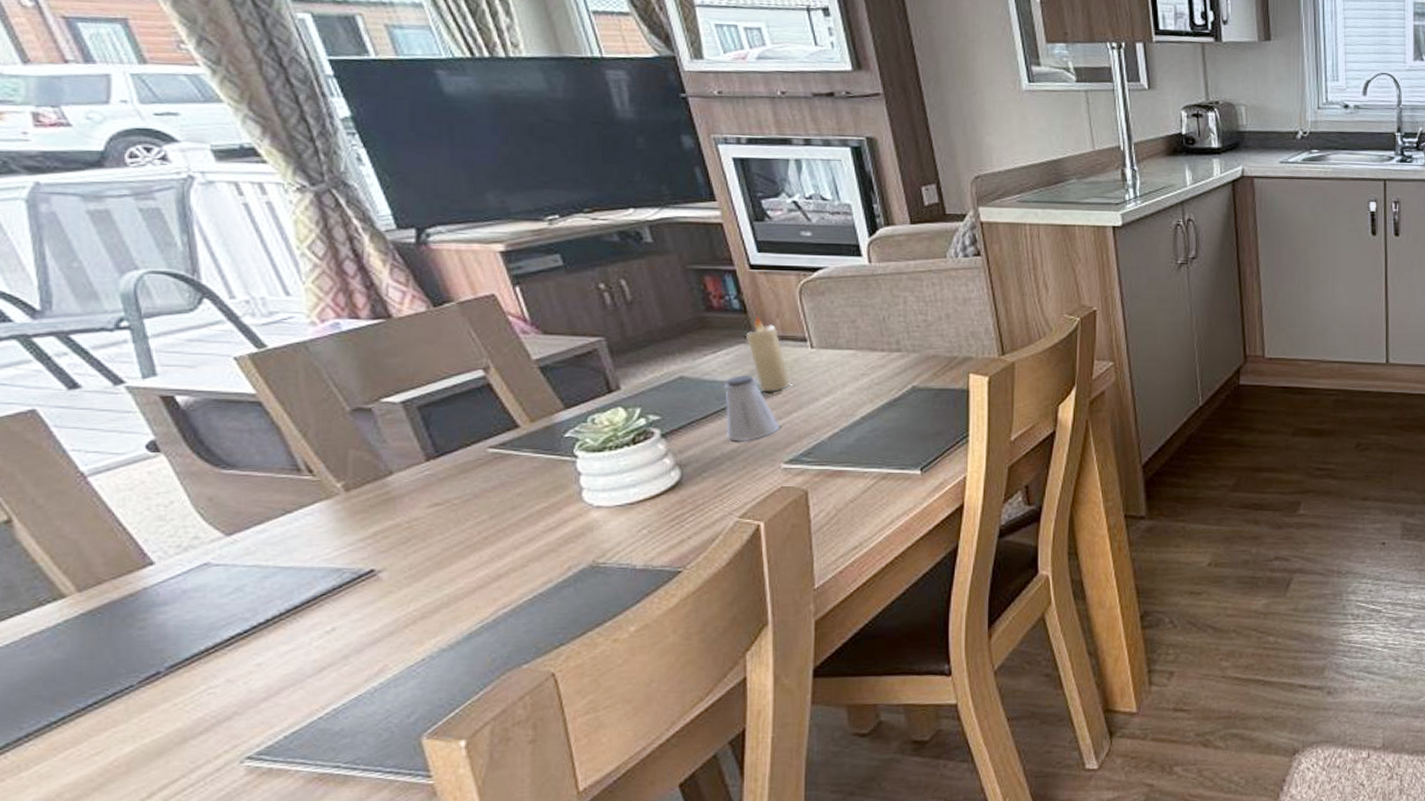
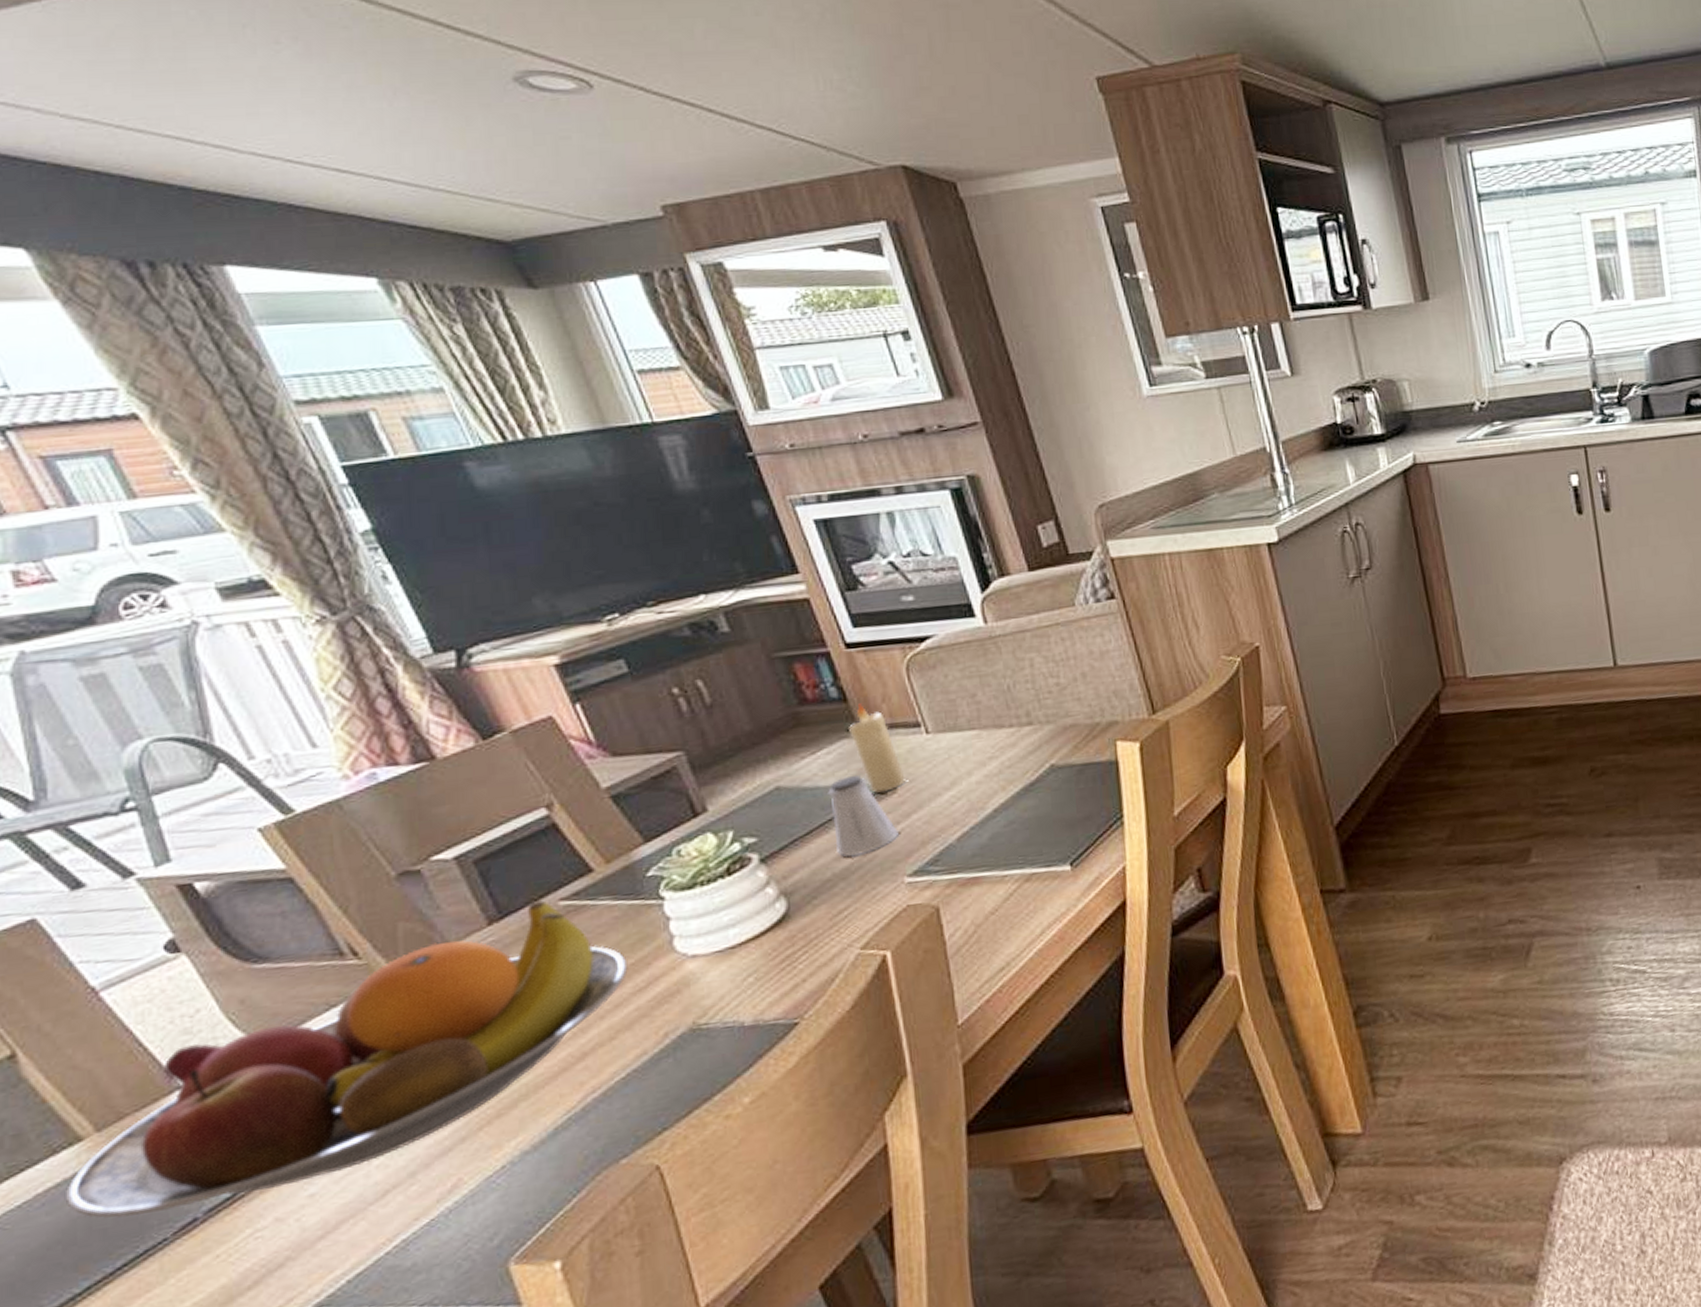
fruit bowl: none [47,446,542,664] -> present [64,900,628,1218]

